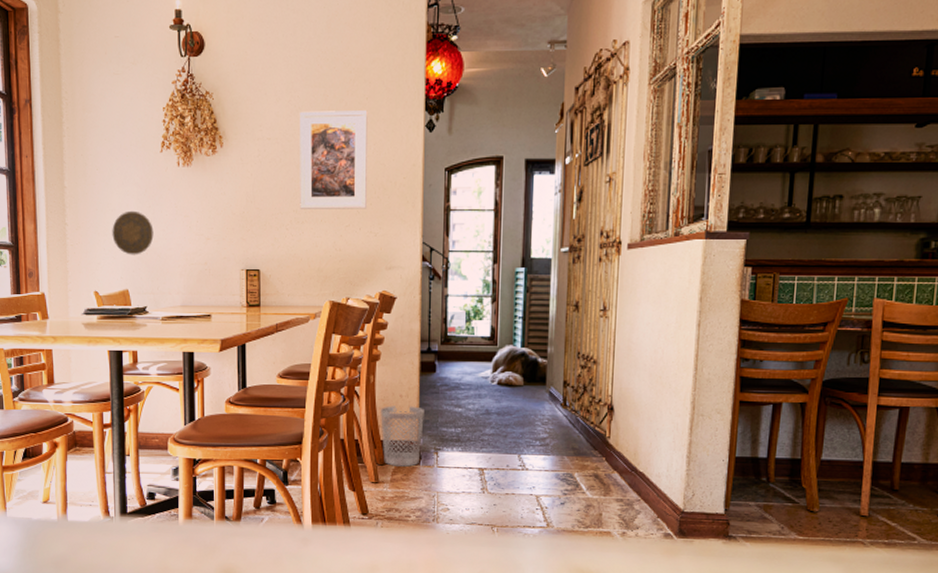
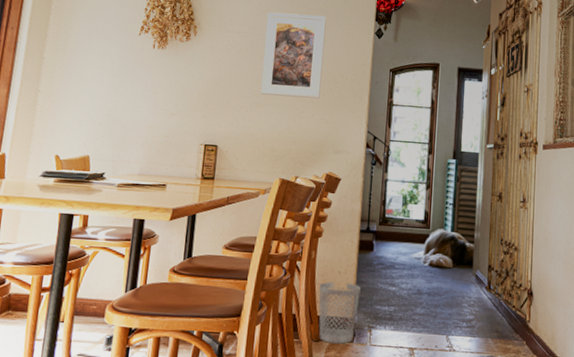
decorative plate: present [112,210,154,255] -> none [81,83,122,124]

